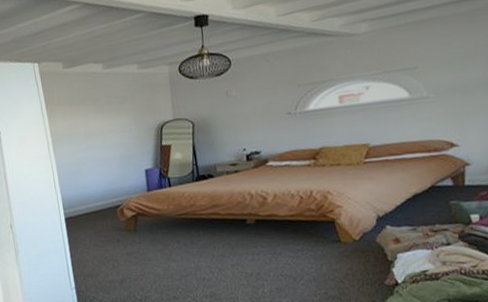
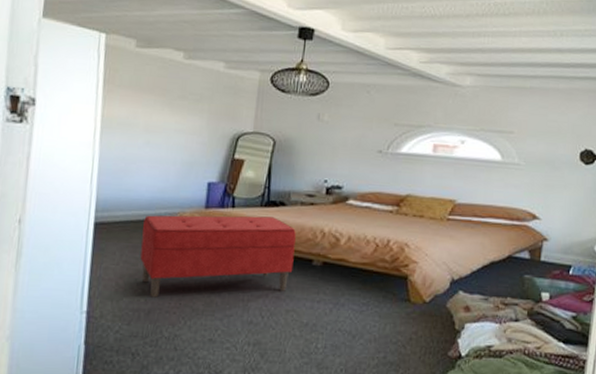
bench: none [101,189,231,270] -> present [140,215,296,298]

